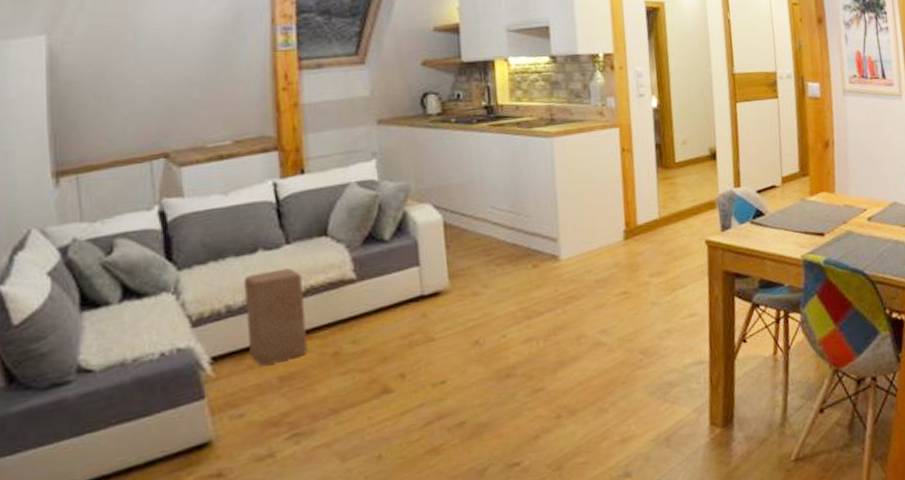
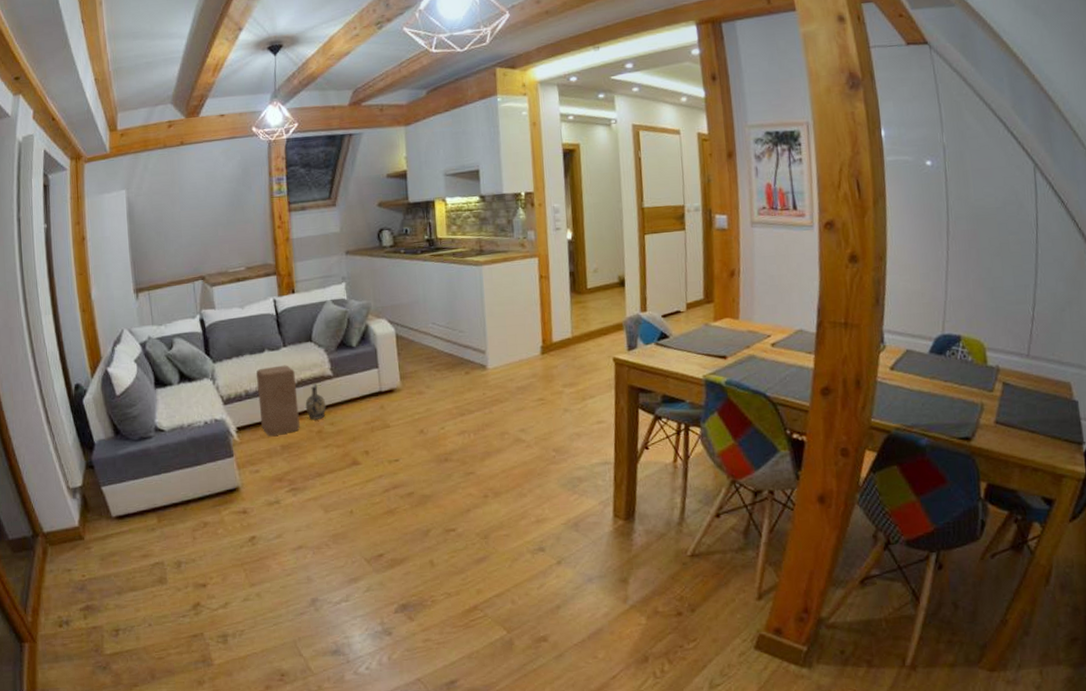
ceramic jug: none [316,291,347,339] -> present [305,384,326,420]

